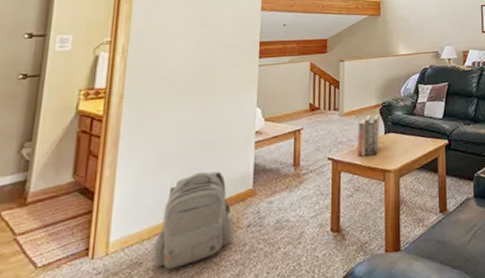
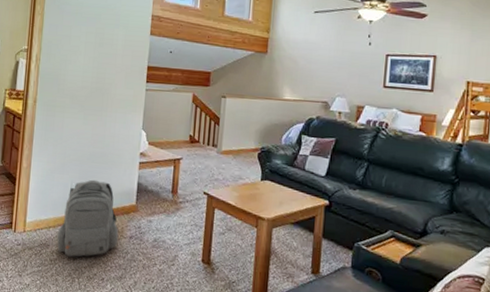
books: present [358,113,379,157] -> none [232,156,257,200]

